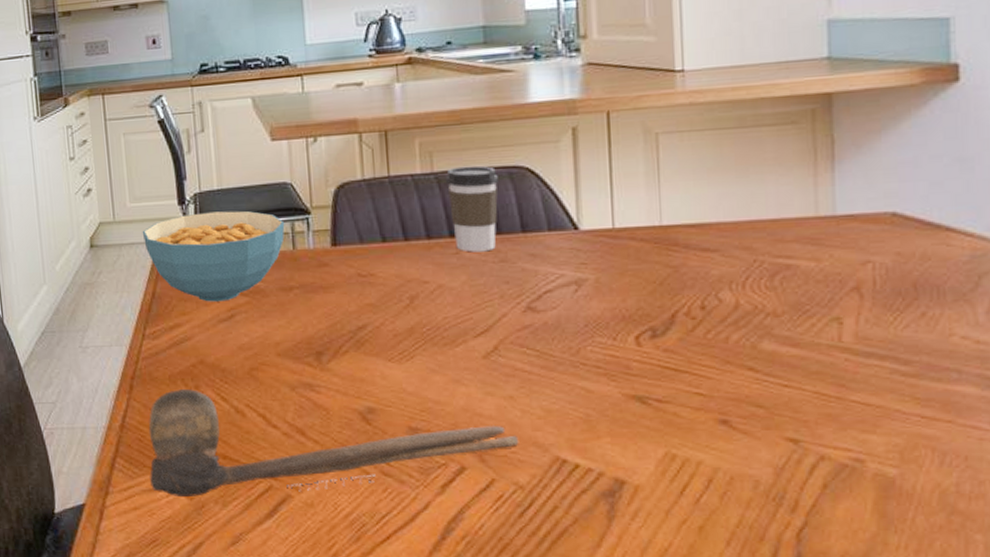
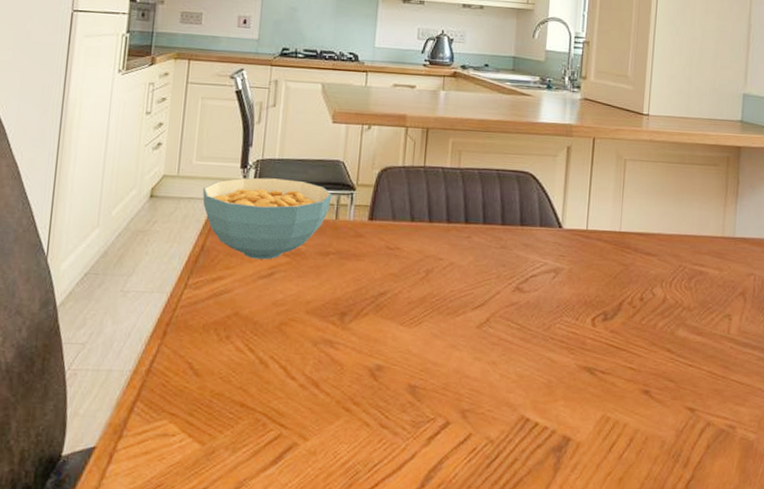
spoon: present [148,389,519,498] -> none [166,338,495,443]
coffee cup: present [446,165,498,252] -> none [468,166,509,239]

